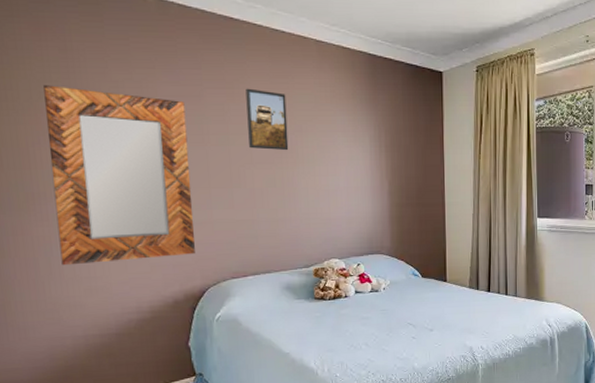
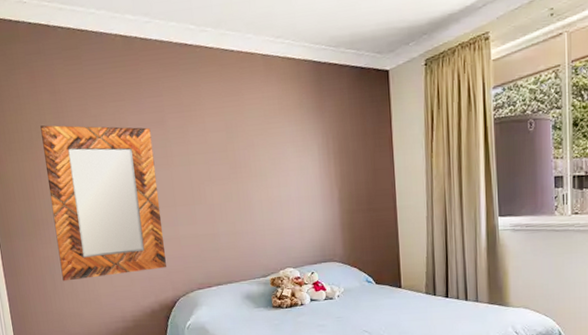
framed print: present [245,88,289,151] -> none [201,109,243,167]

